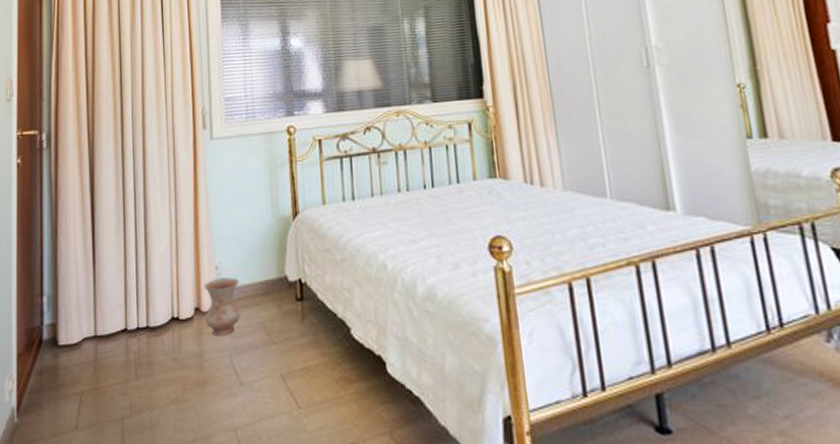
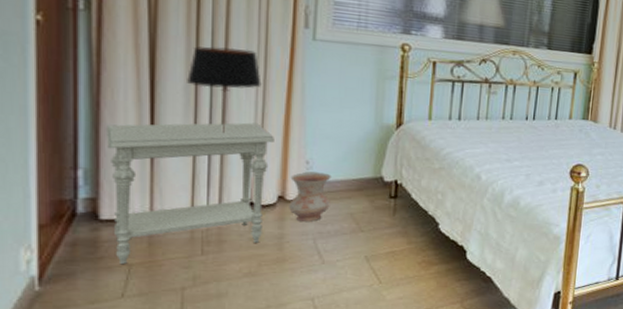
side table: none [61,231,187,393] -> present [105,122,274,265]
table lamp: none [117,160,173,246] -> present [187,46,262,133]

